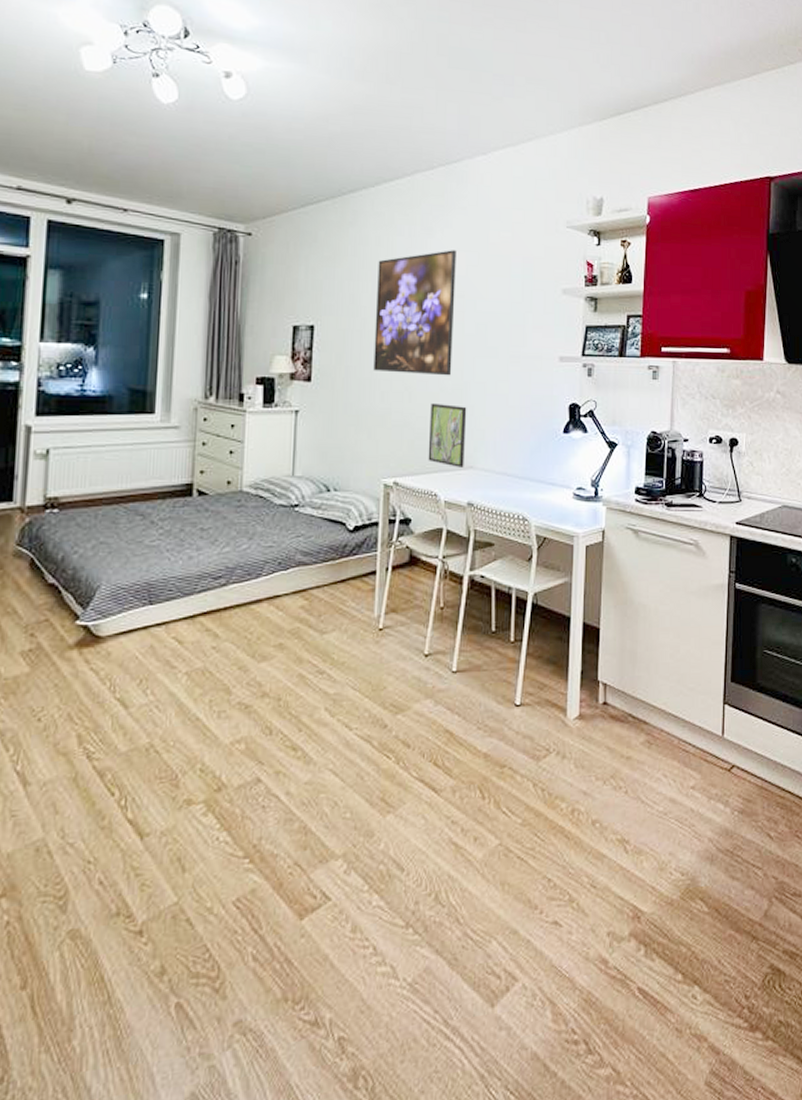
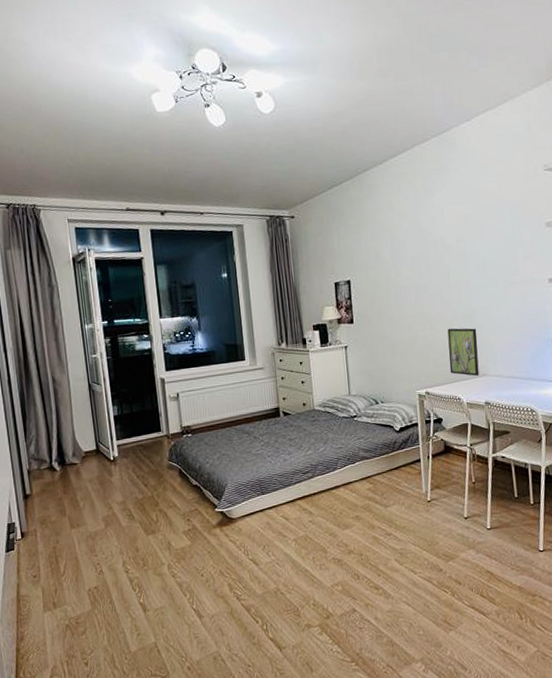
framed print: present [373,250,456,376] -> none [393,204,461,309]

